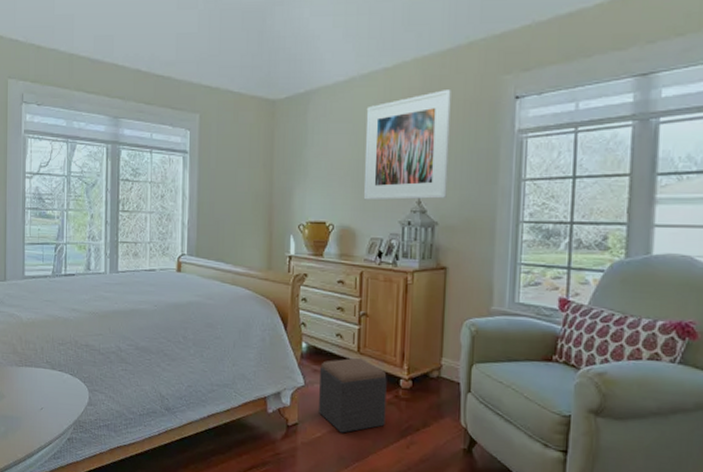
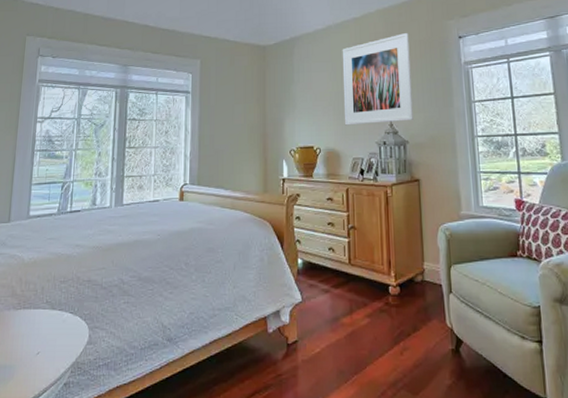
footstool: present [319,357,387,433] -> none [316,269,379,346]

